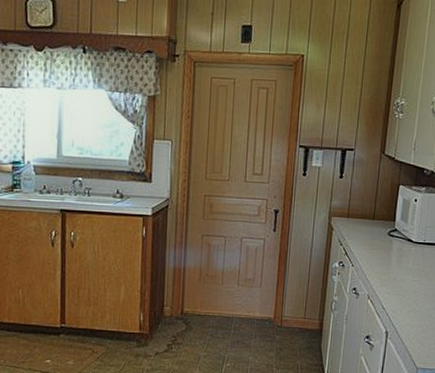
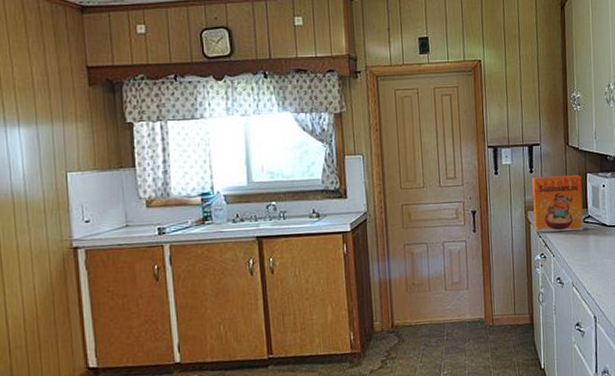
cereal box: none [336,182,394,243] -> present [532,175,584,233]

